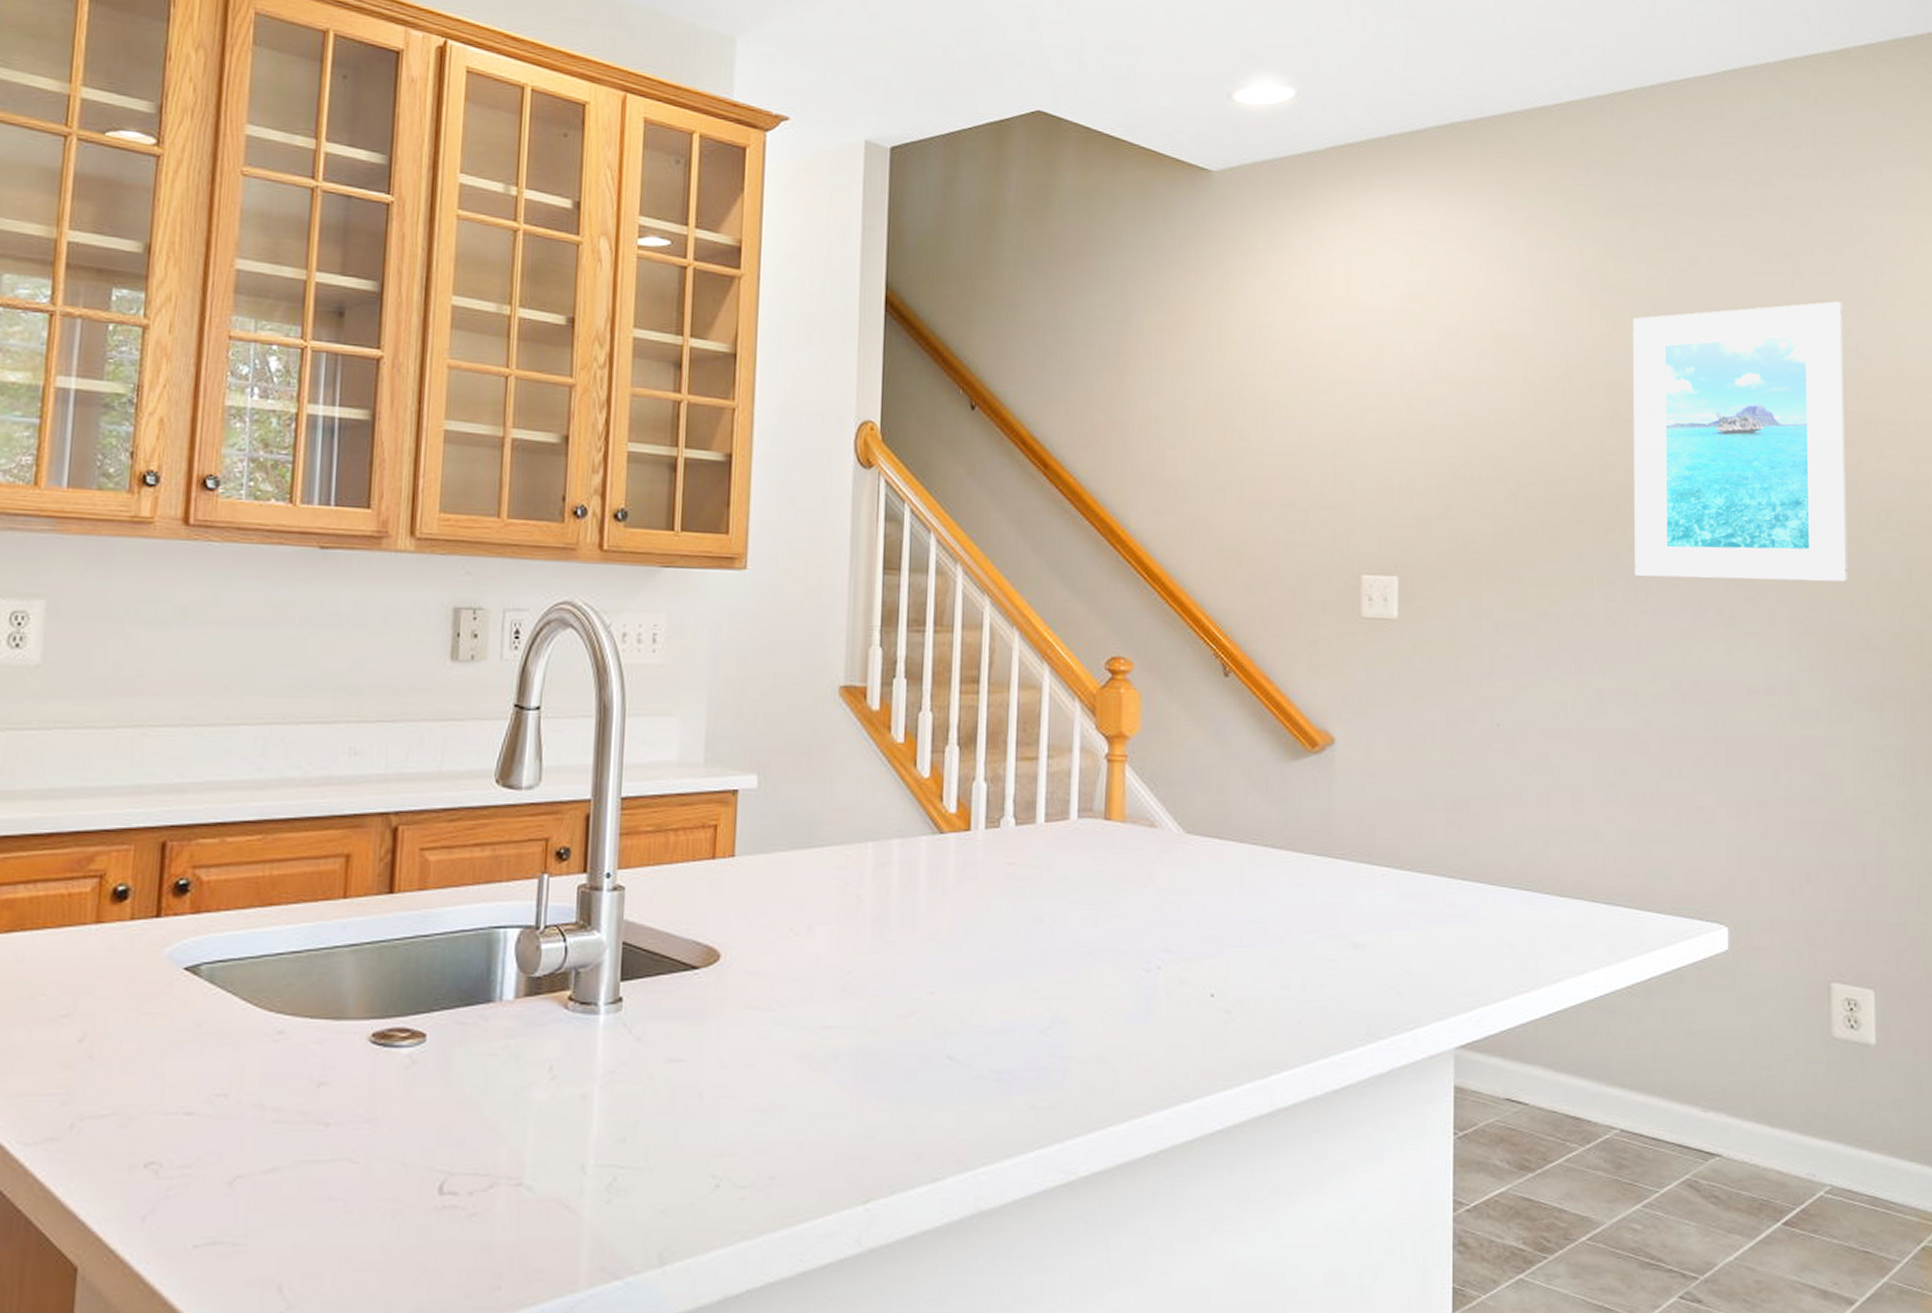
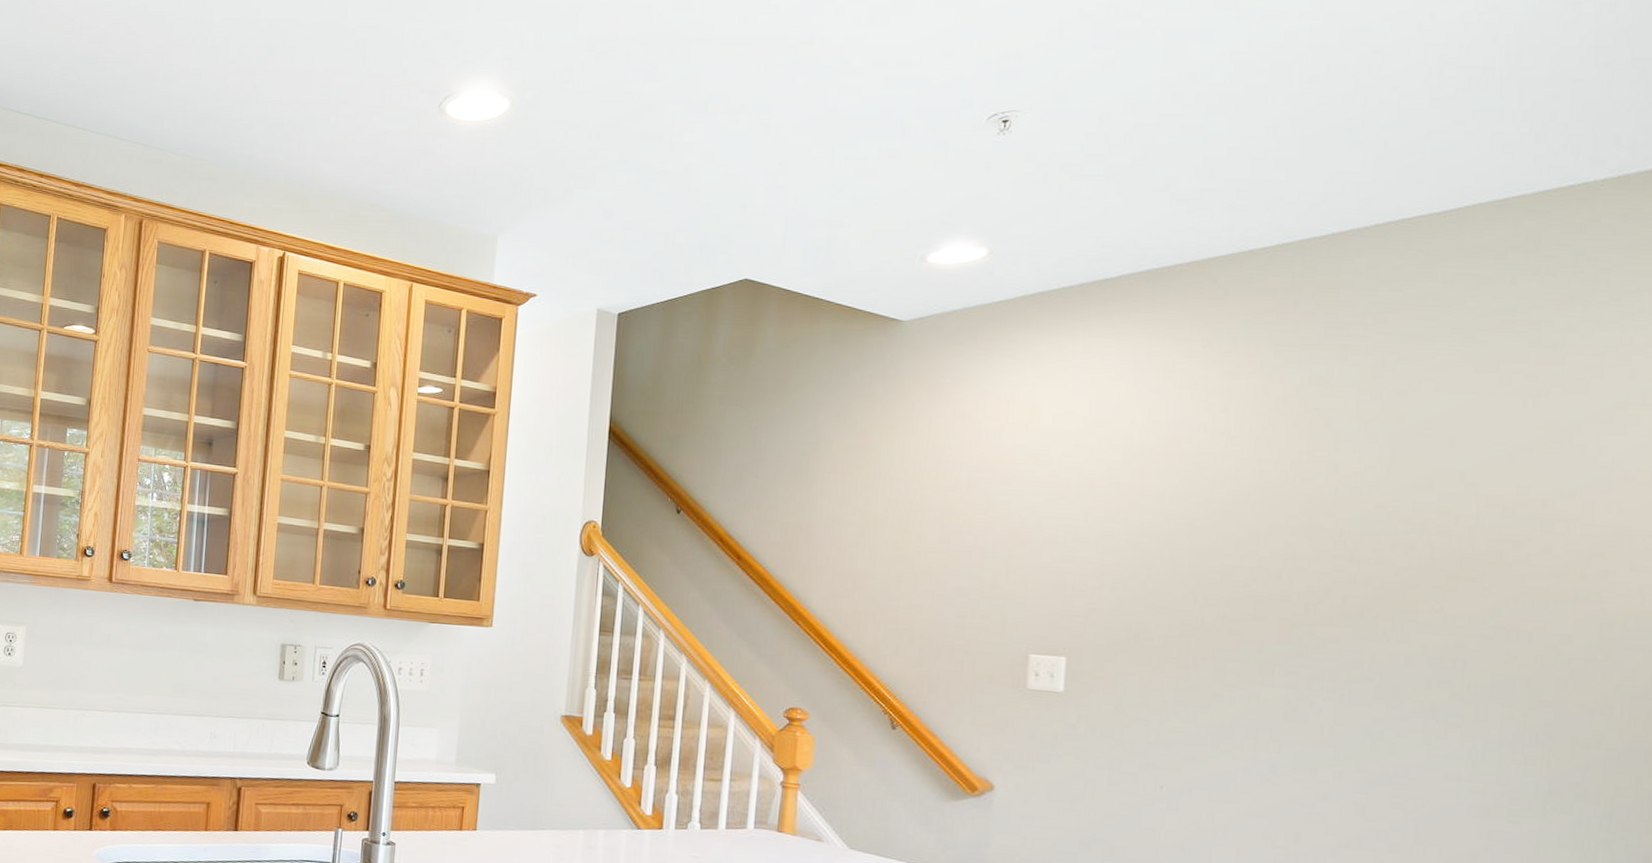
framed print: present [1632,301,1849,583] -> none [1322,420,1599,685]

